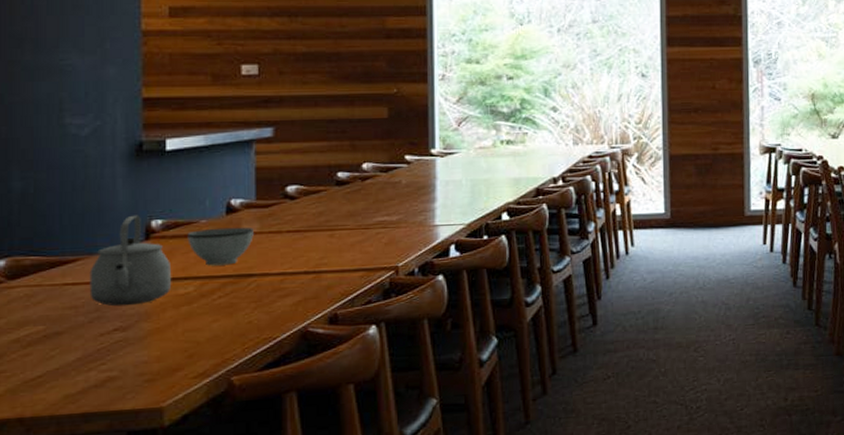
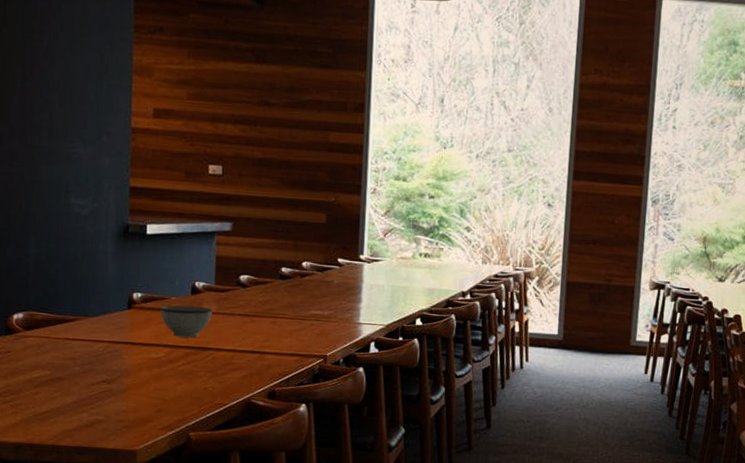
tea kettle: present [89,215,171,307] -> none [84,287,147,363]

